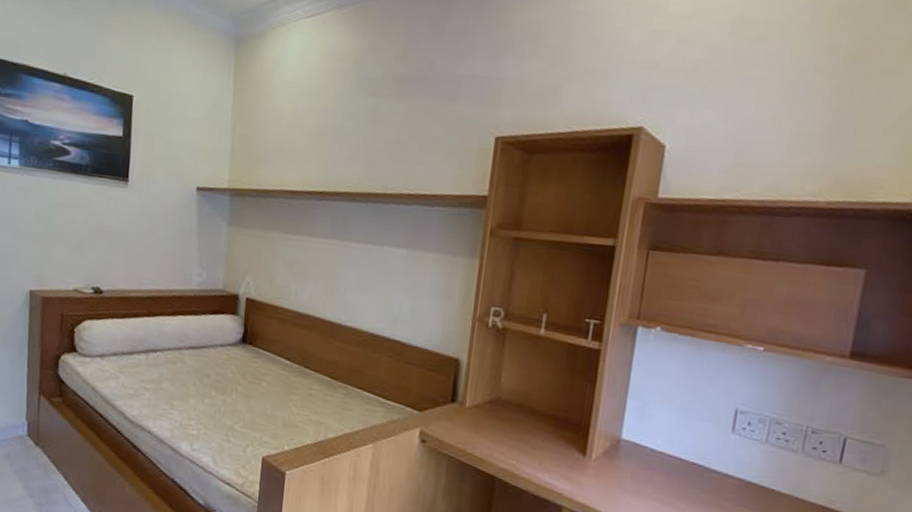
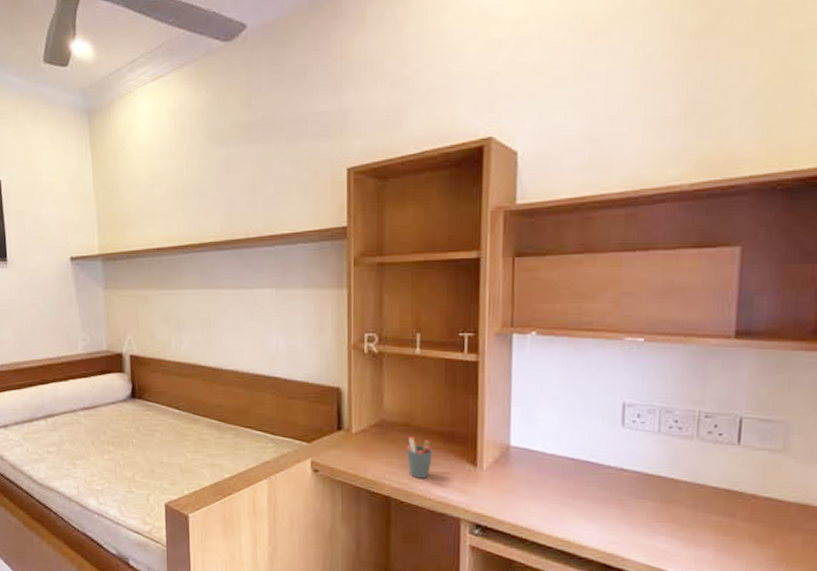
pen holder: none [517,417,545,462] -> present [406,436,433,478]

